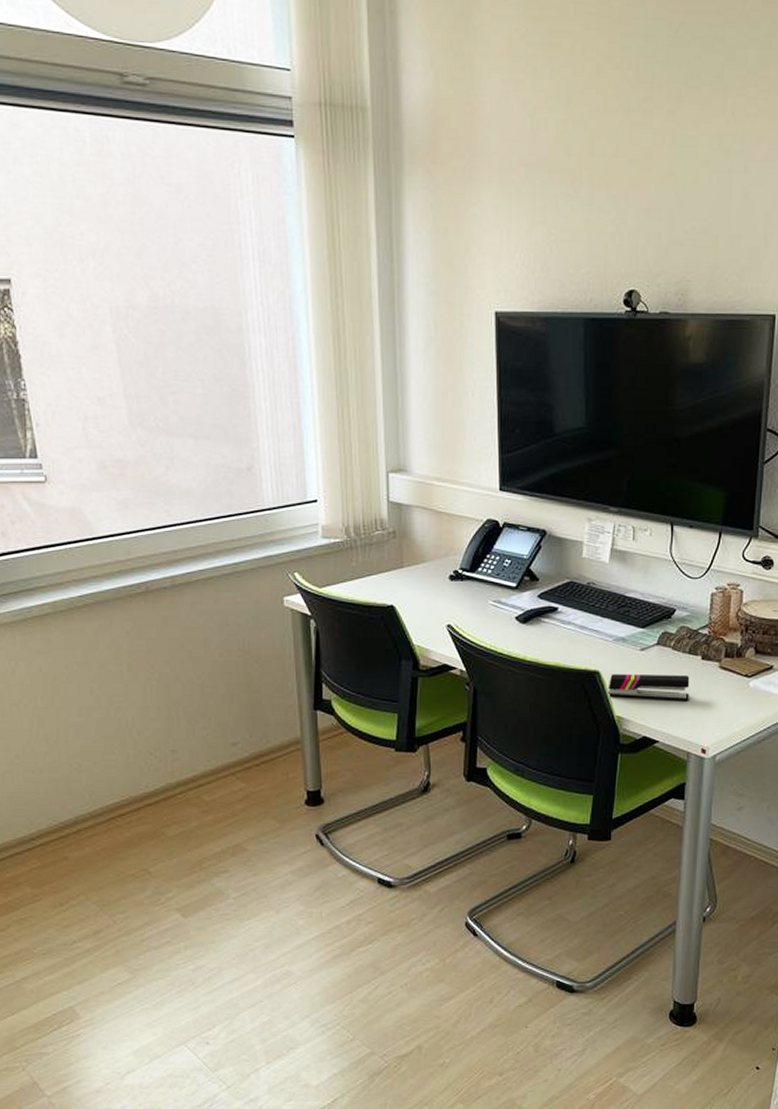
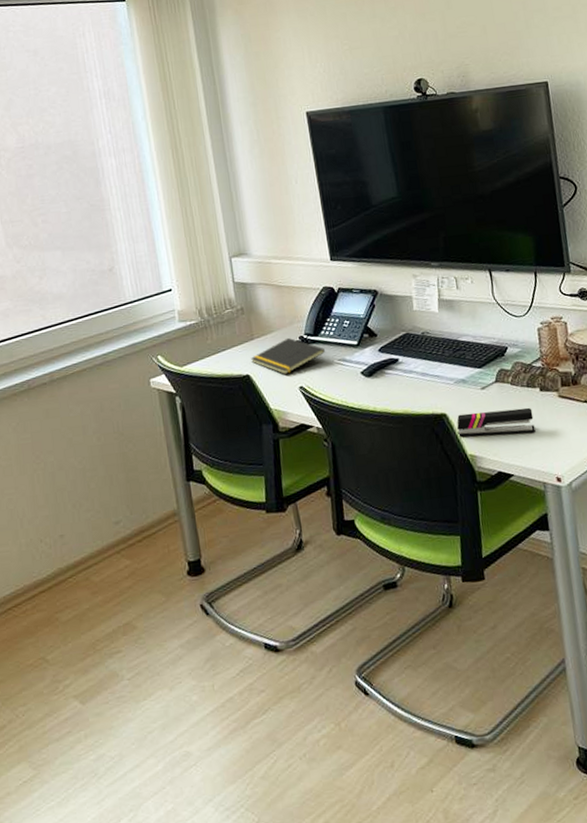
notepad: none [398,570,481,609] -> present [251,337,326,374]

